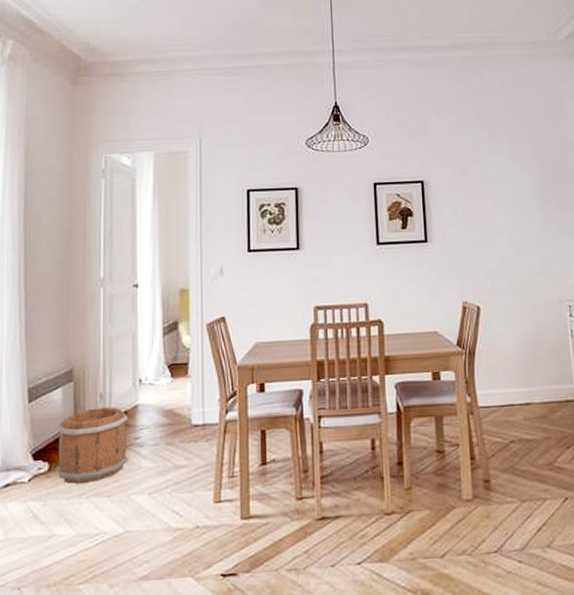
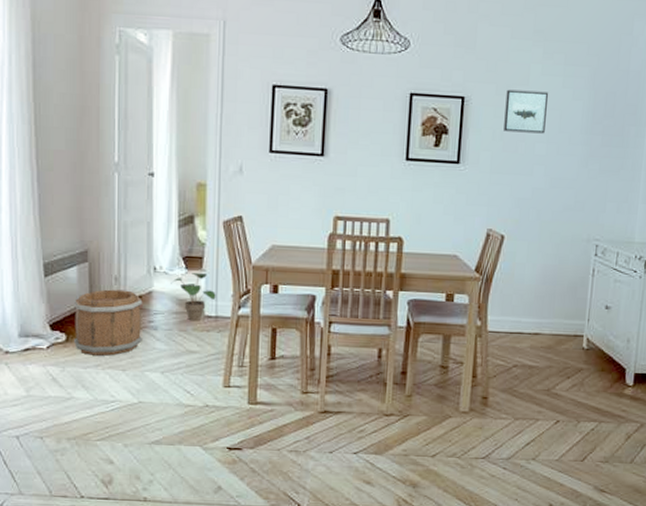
potted plant: none [156,379,203,433] -> present [171,272,216,321]
wall art: none [461,168,502,208] -> present [504,89,549,134]

